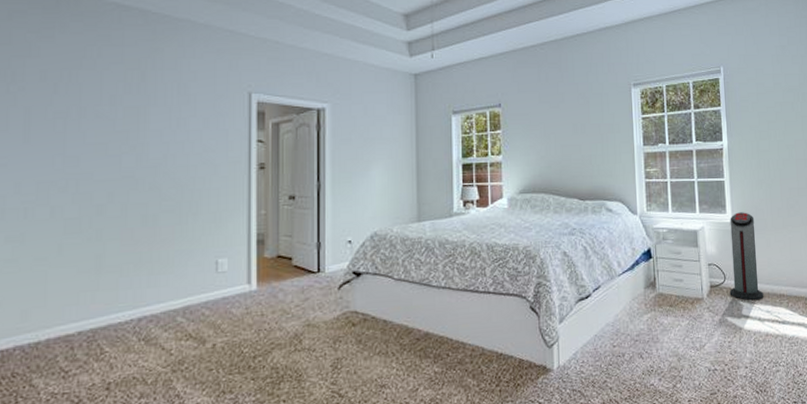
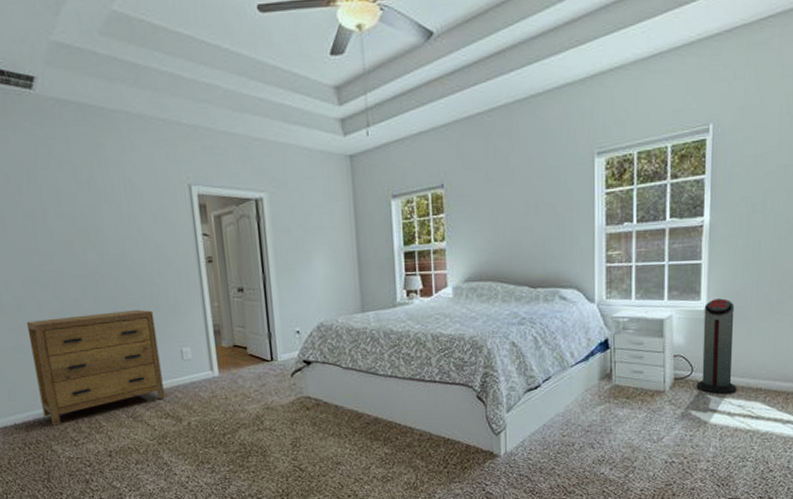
dresser: none [29,216,190,354] -> present [26,309,165,426]

